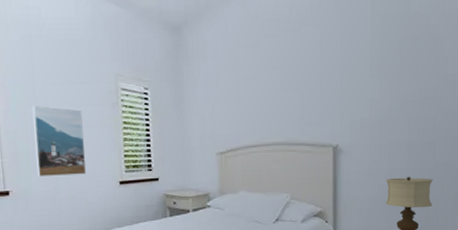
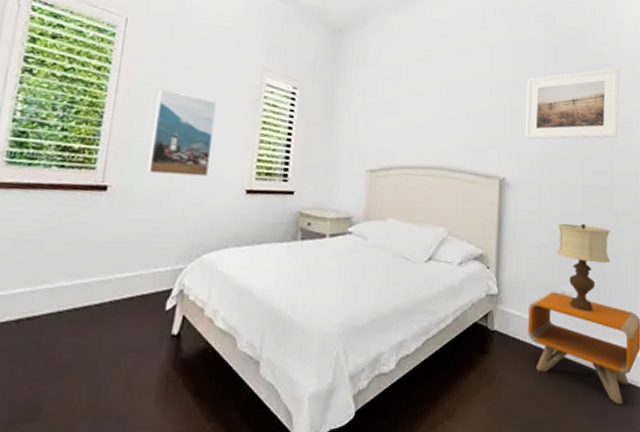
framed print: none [354,28,444,107] -> present [524,67,619,139]

